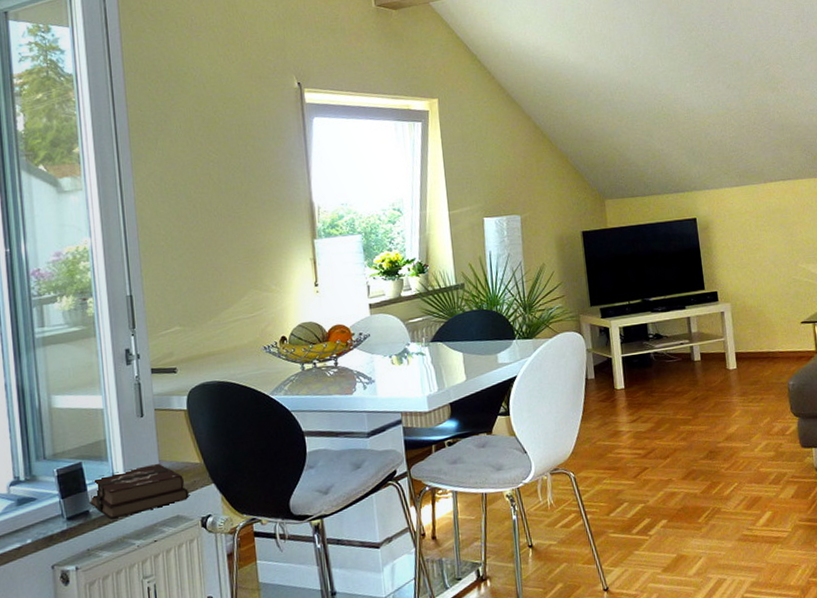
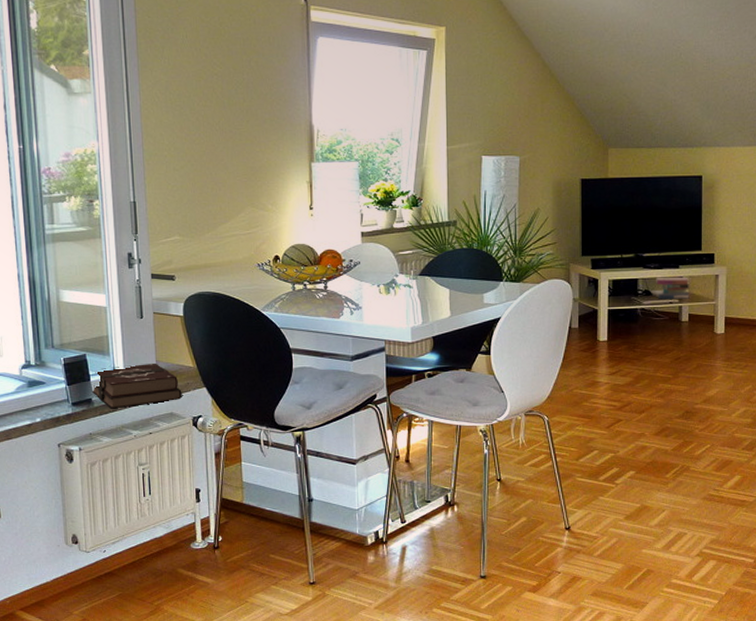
books: none [661,316,699,342] -> present [651,276,690,299]

